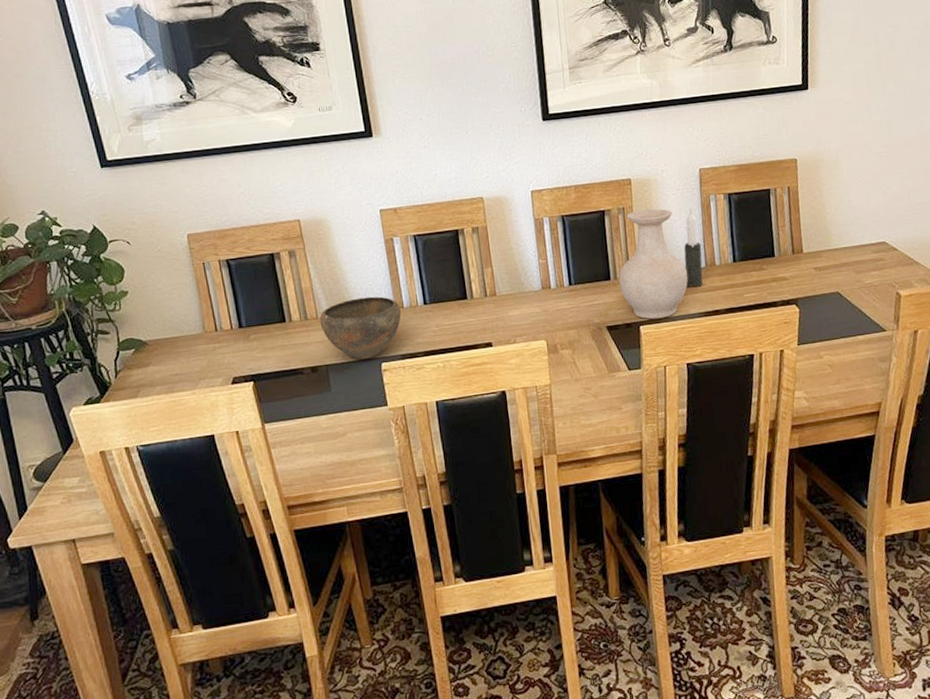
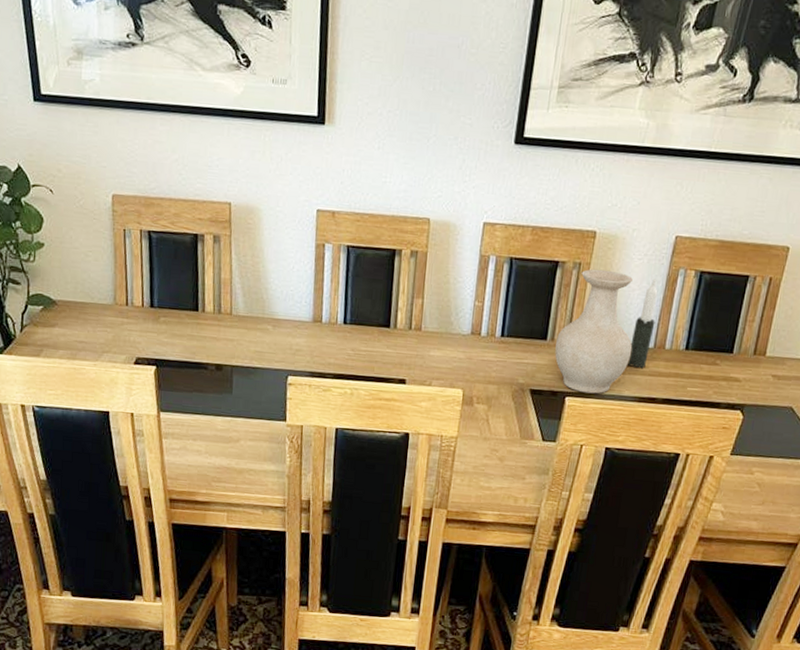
bowl: present [319,296,401,360] -> none [233,301,319,369]

